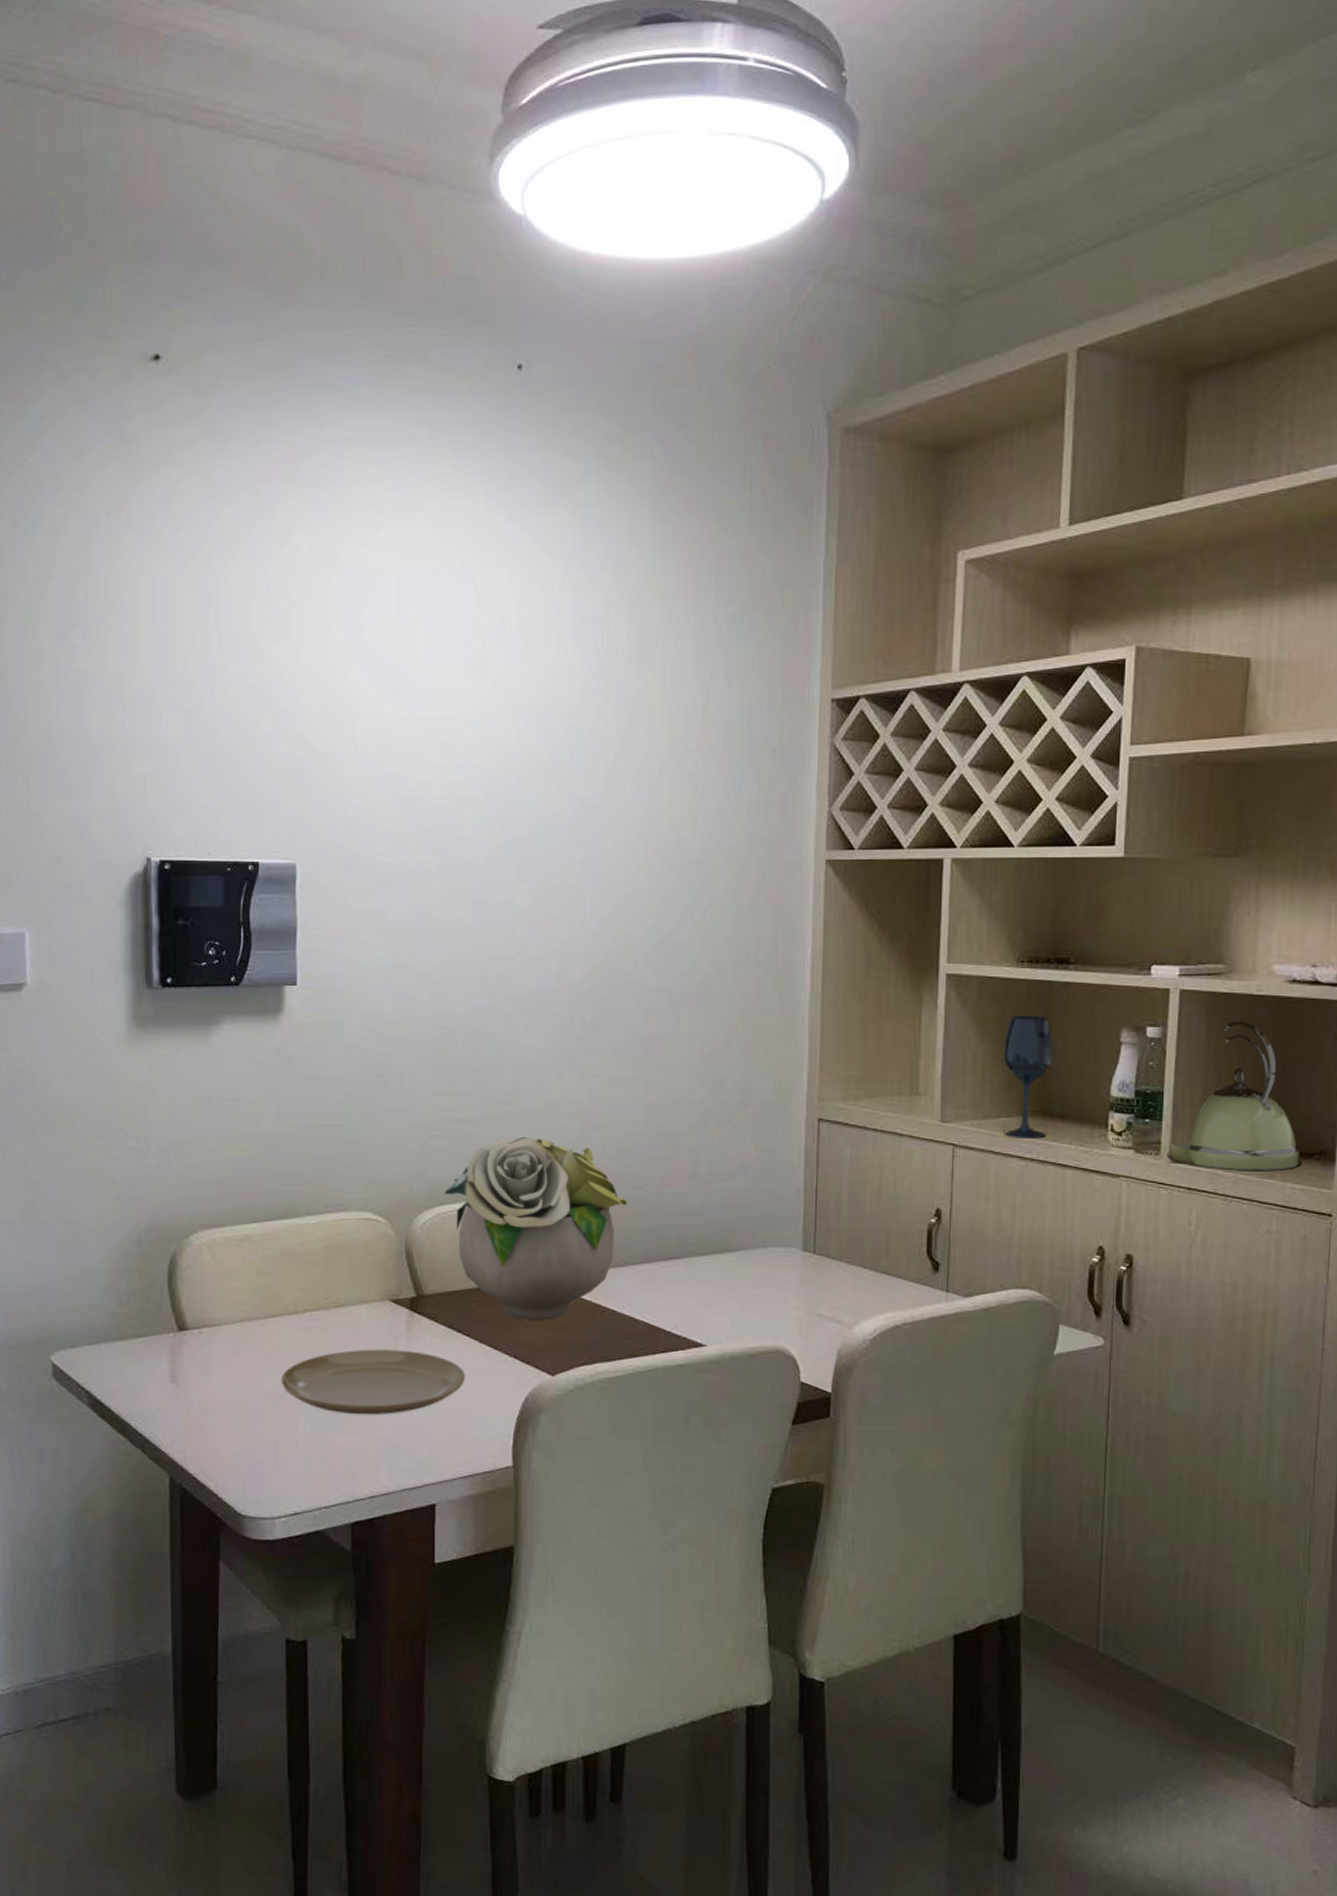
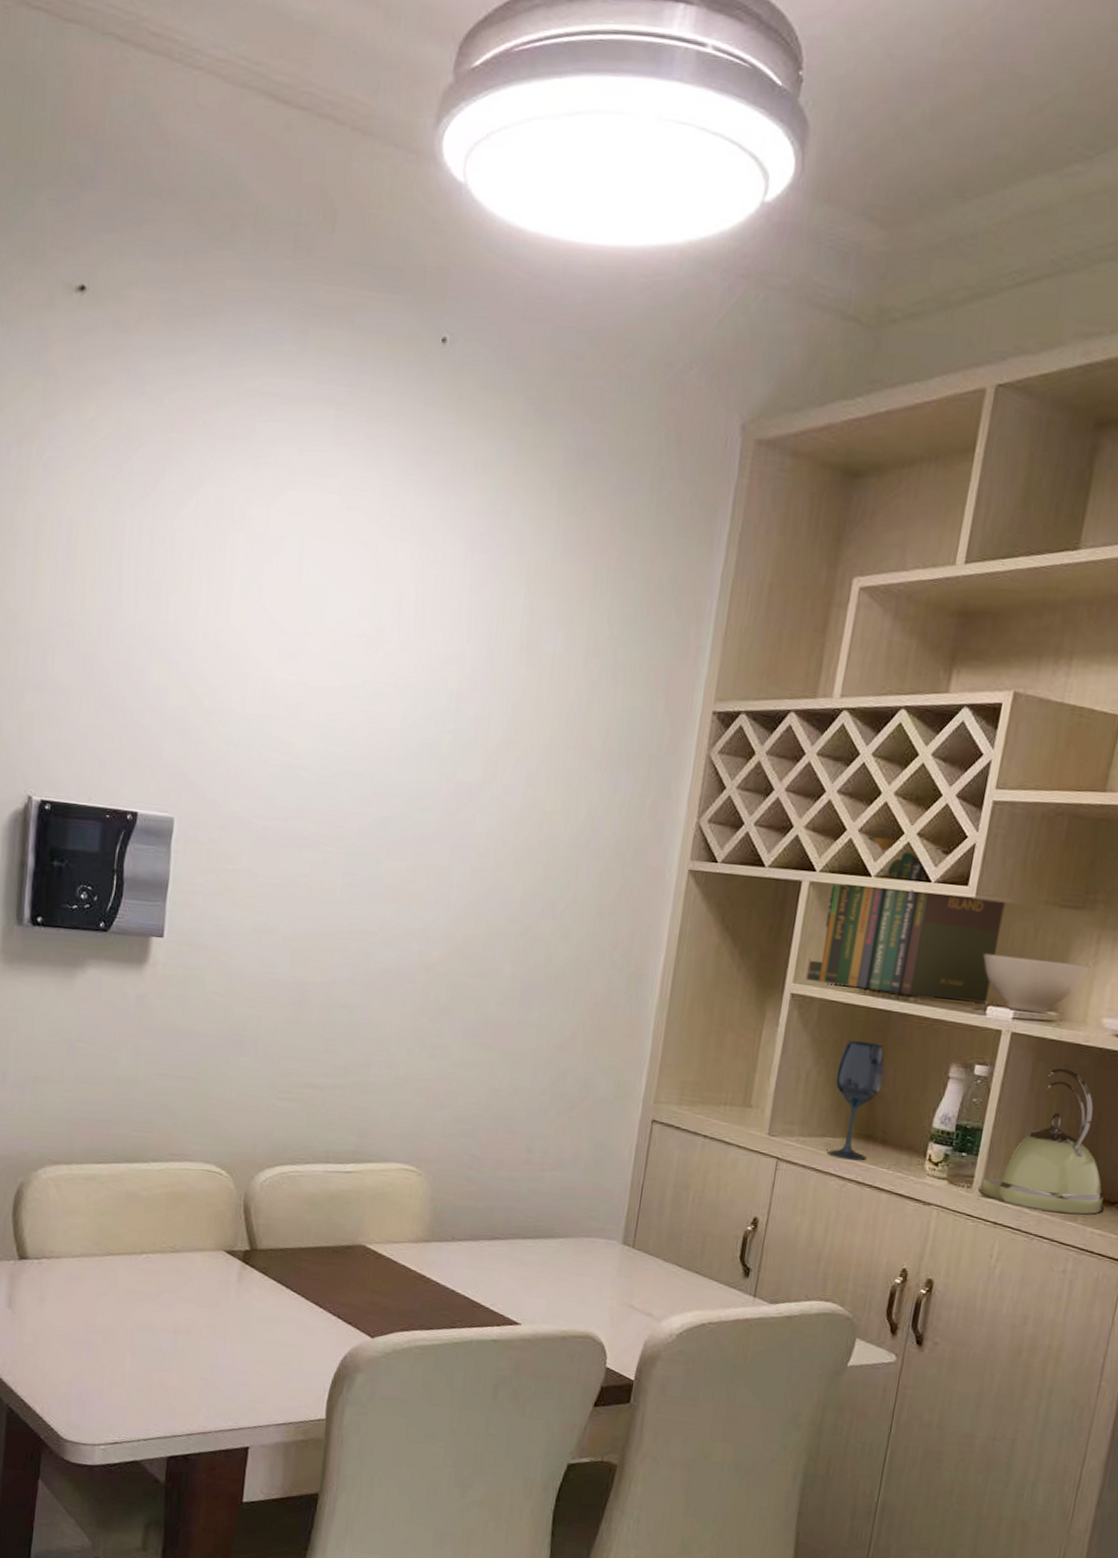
plate: present [281,1349,466,1415] -> none [112,1294,290,1359]
flower arrangement: present [444,1137,629,1320] -> none [286,1108,462,1285]
books: none [960,805,1156,963] -> present [806,836,1005,1003]
bowl: none [1141,912,1254,966] -> present [983,954,1091,1013]

